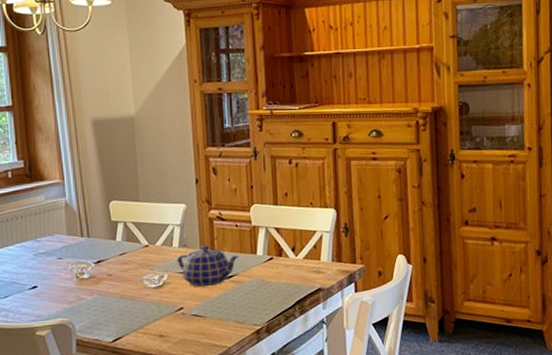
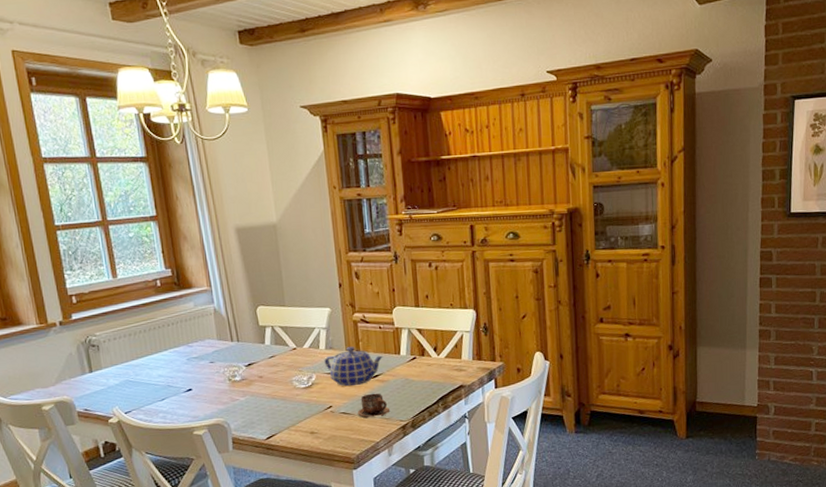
cup: none [209,294,245,322] -> present [357,393,391,419]

